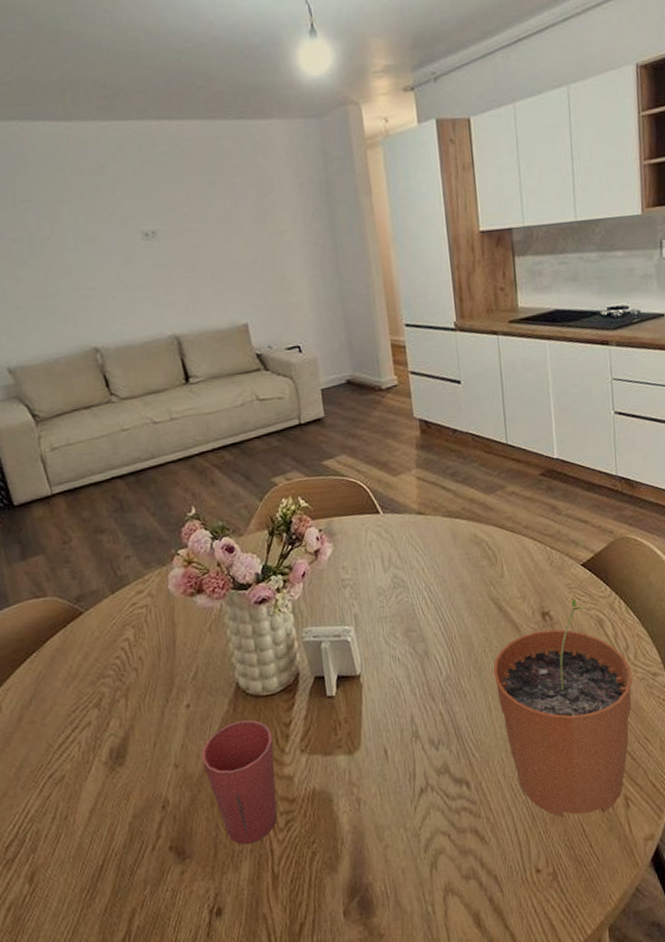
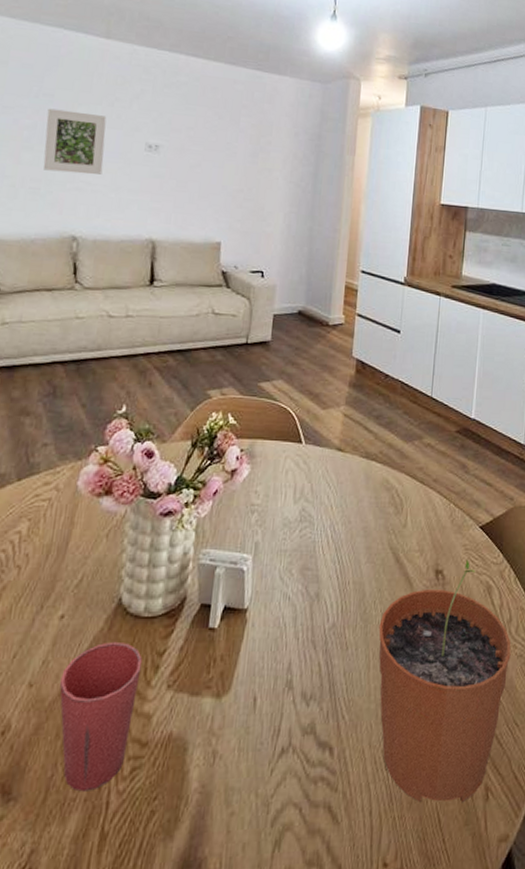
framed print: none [29,210,105,284] -> present [43,108,107,175]

